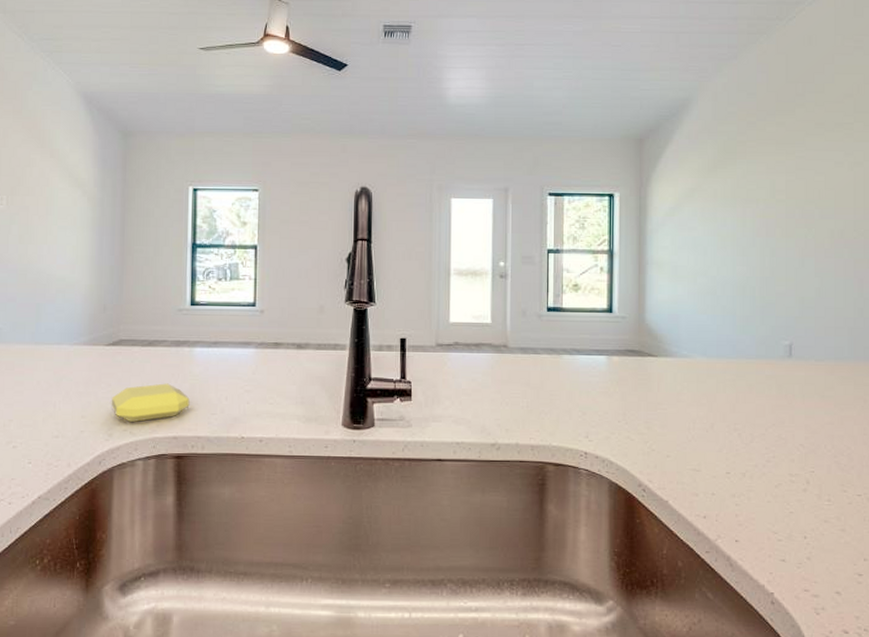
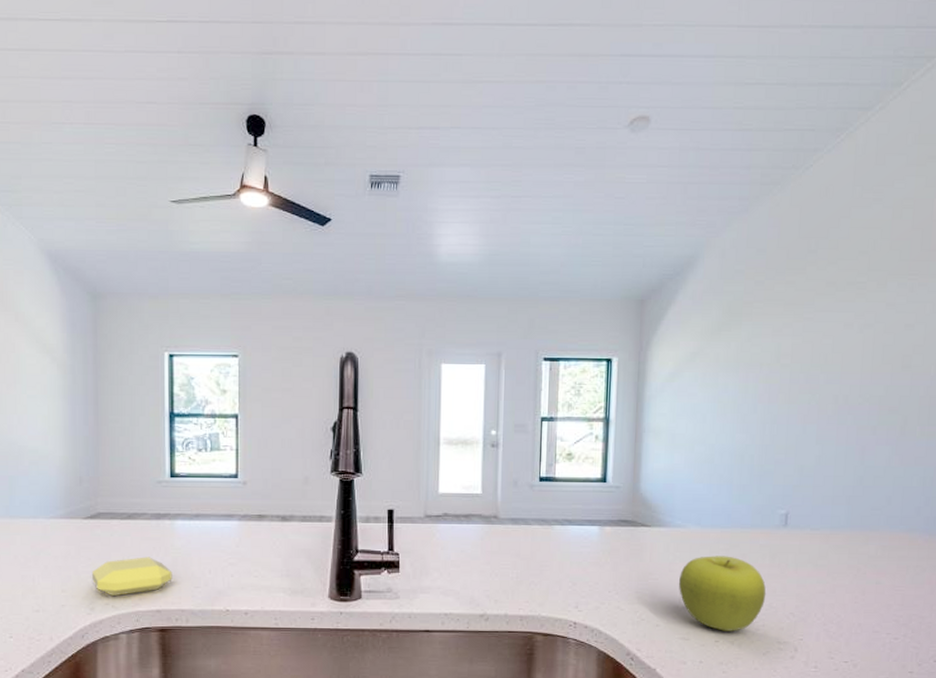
fruit: none [688,386,775,463] -> present [679,556,766,631]

